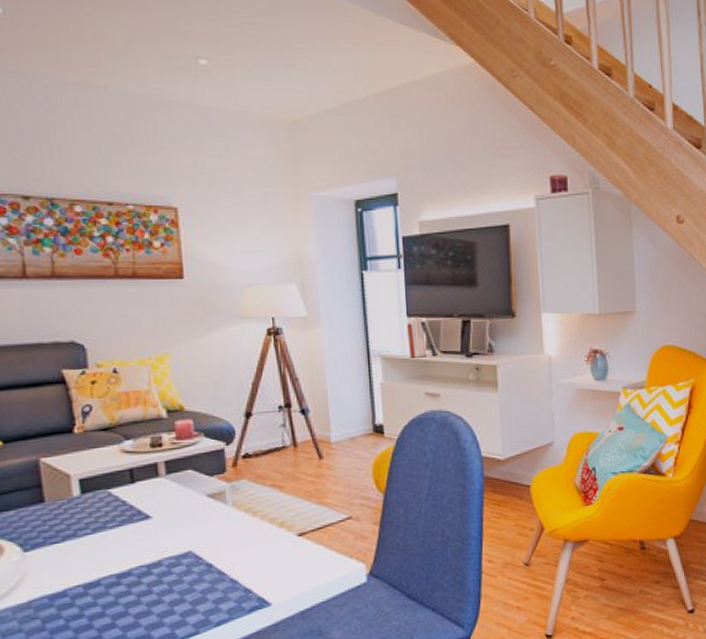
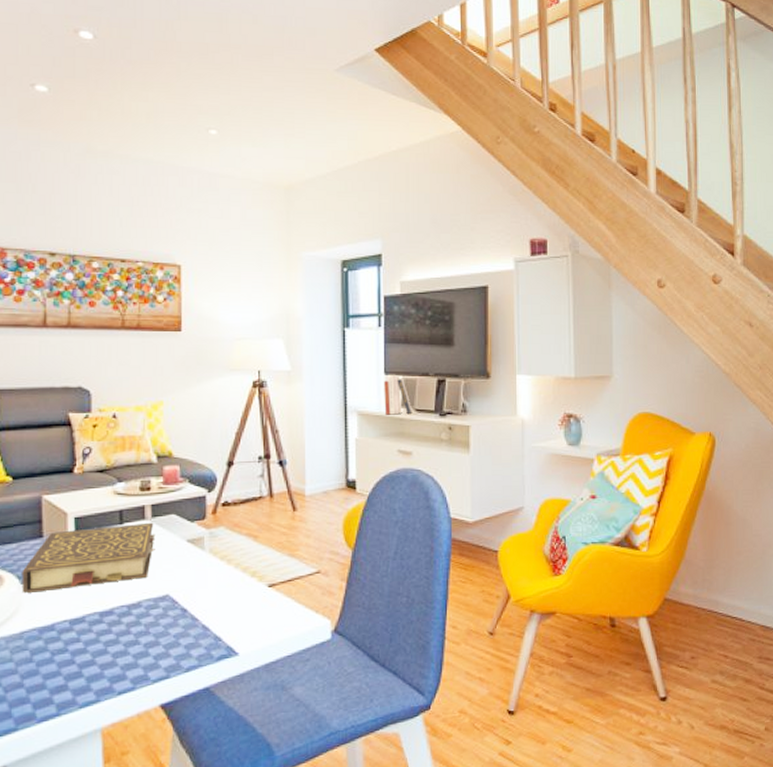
book: none [23,479,173,561] -> present [22,522,156,593]

